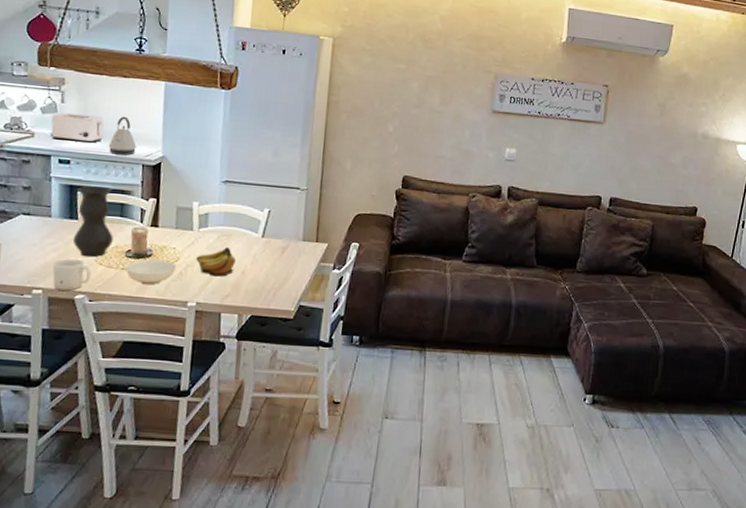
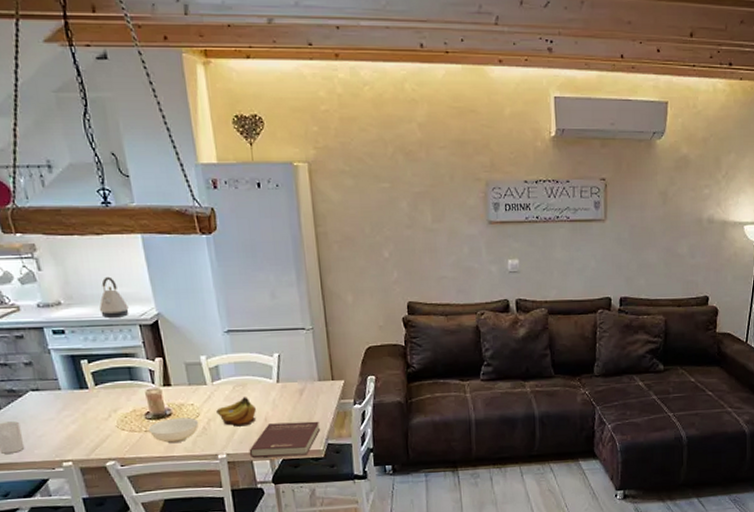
toaster: present [50,113,104,144] -> none [32,280,92,310]
mug: present [52,258,92,291] -> none [75,427,117,460]
vase: present [72,185,114,257] -> none [78,352,130,424]
book: none [219,277,295,315] -> present [249,421,320,457]

